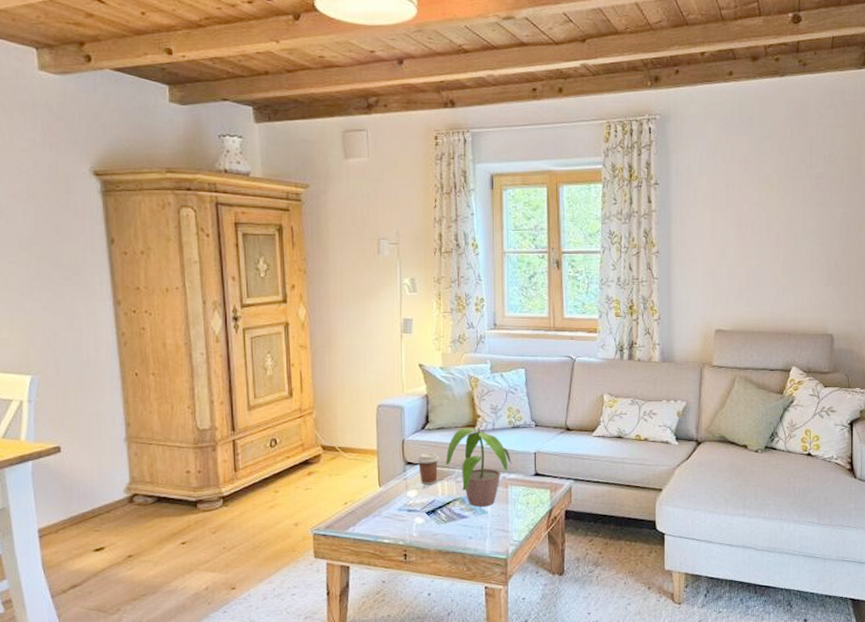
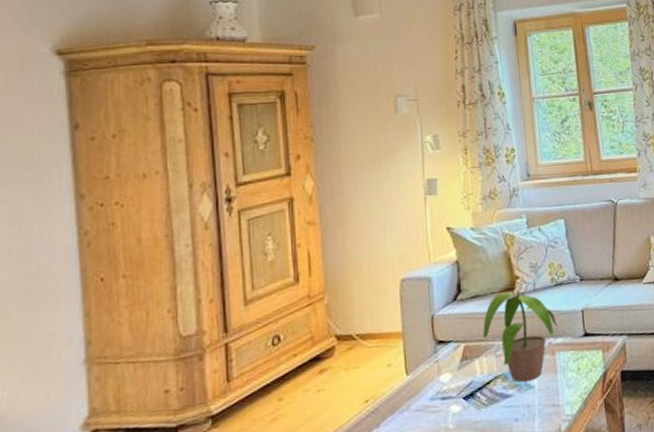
coffee cup: present [417,452,439,485] -> none [450,325,475,365]

